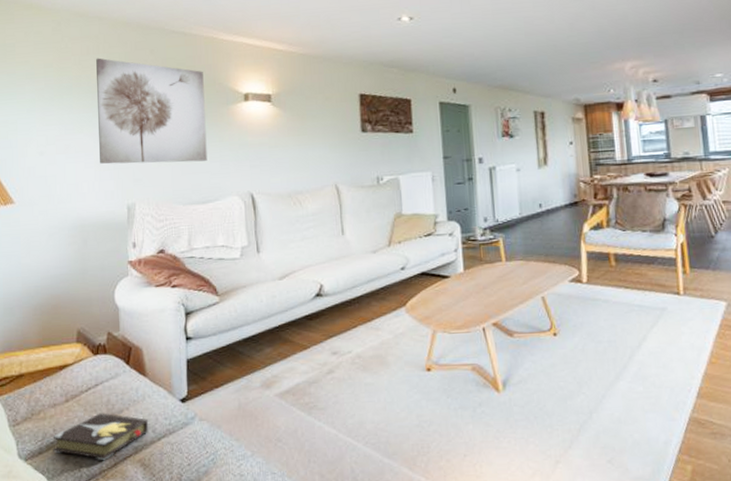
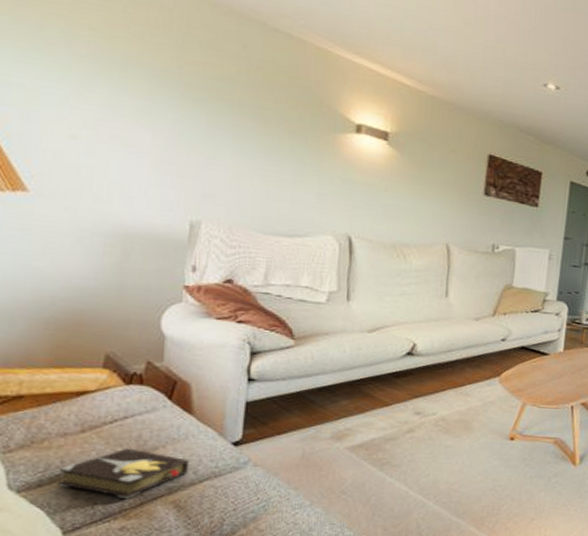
wall art: present [96,58,207,164] -> none [158,36,309,190]

